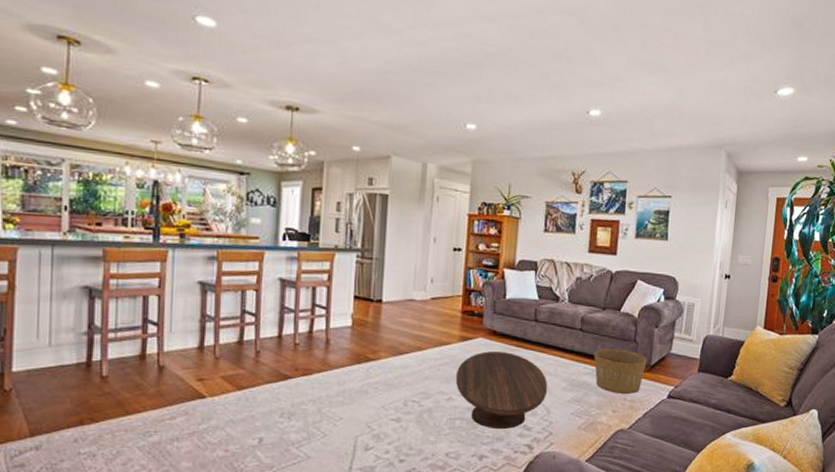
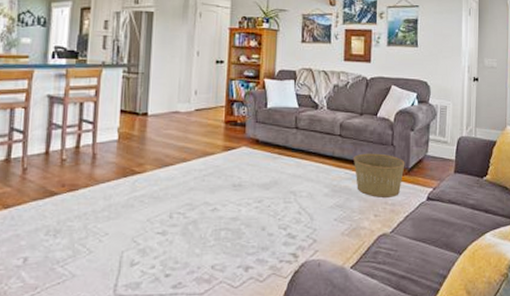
coffee table: present [455,351,548,429] -> none [220,160,311,238]

